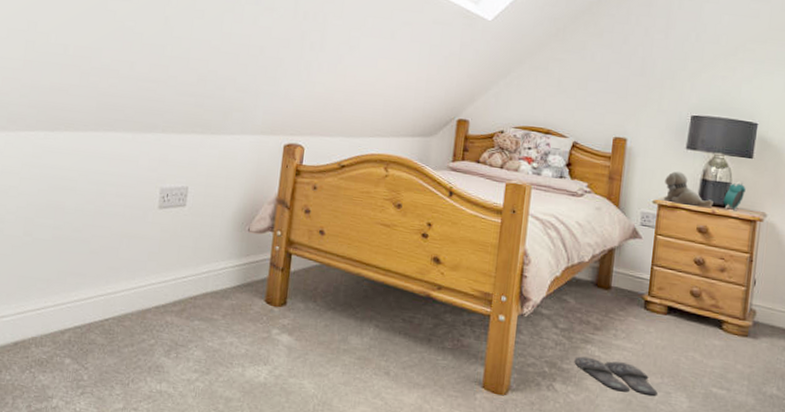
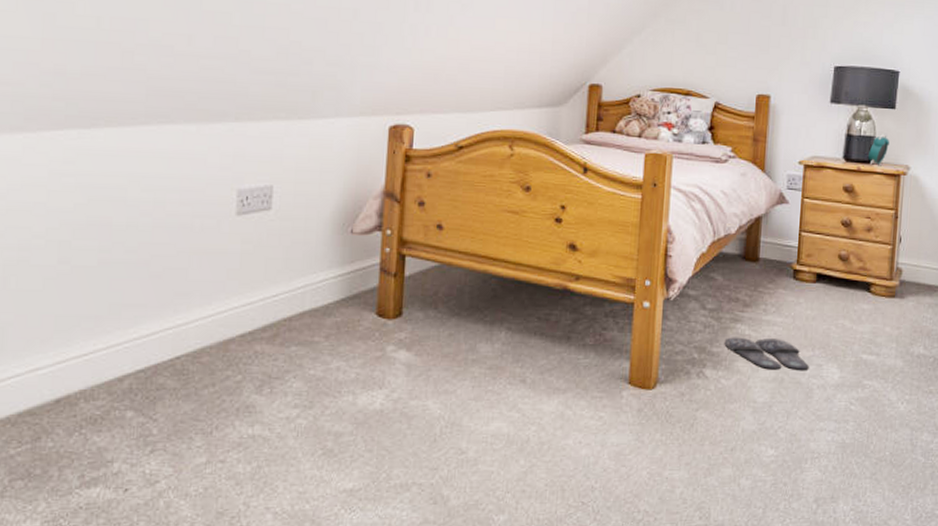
plush toy: present [663,171,713,207] -> none [809,128,858,164]

